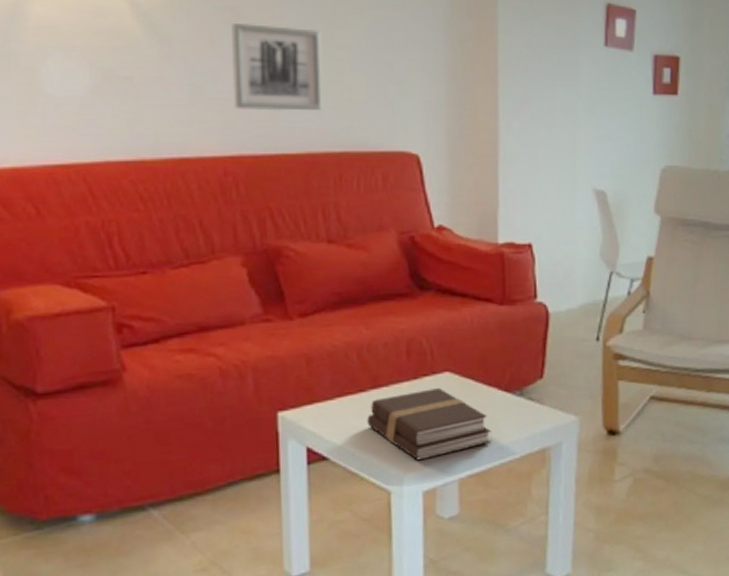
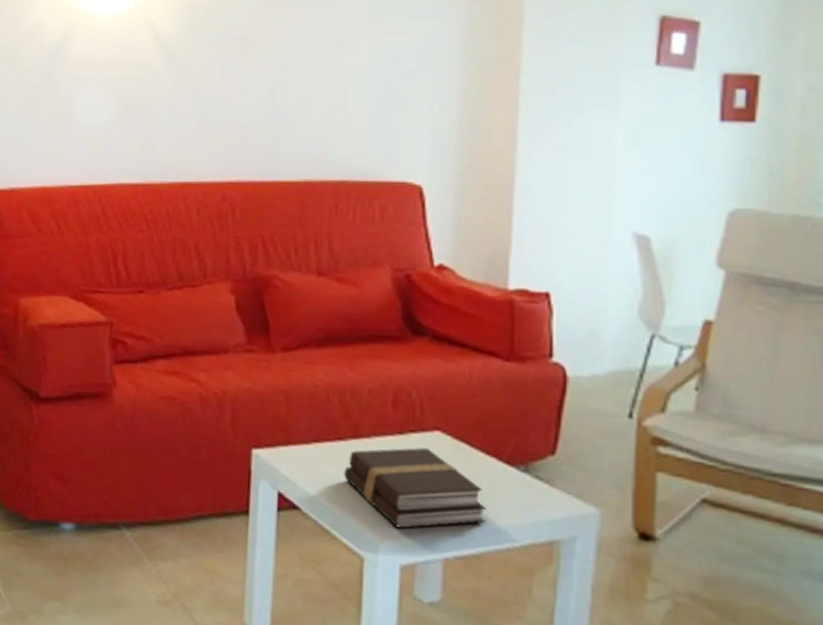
wall art: present [231,23,322,111] -> none [238,52,328,138]

